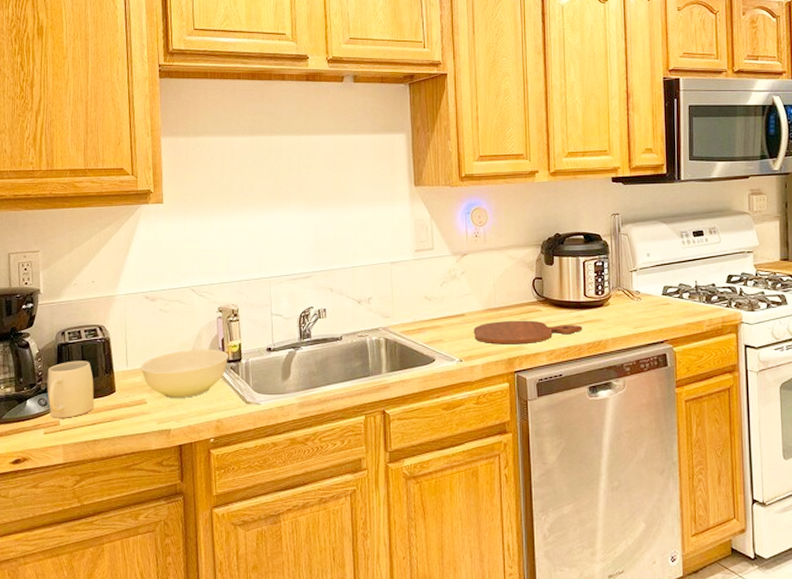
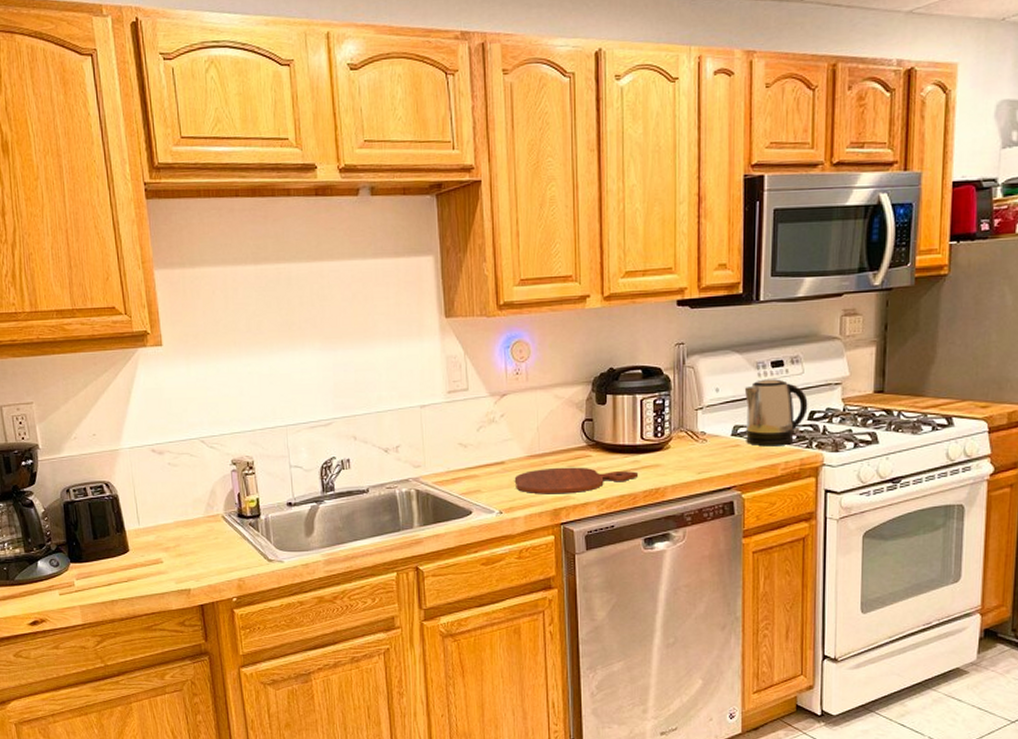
mug: present [47,361,94,418] -> none [55,519,108,579]
bowl: present [140,349,228,399] -> none [152,504,246,558]
kettle: none [671,246,726,304] -> present [744,379,808,445]

